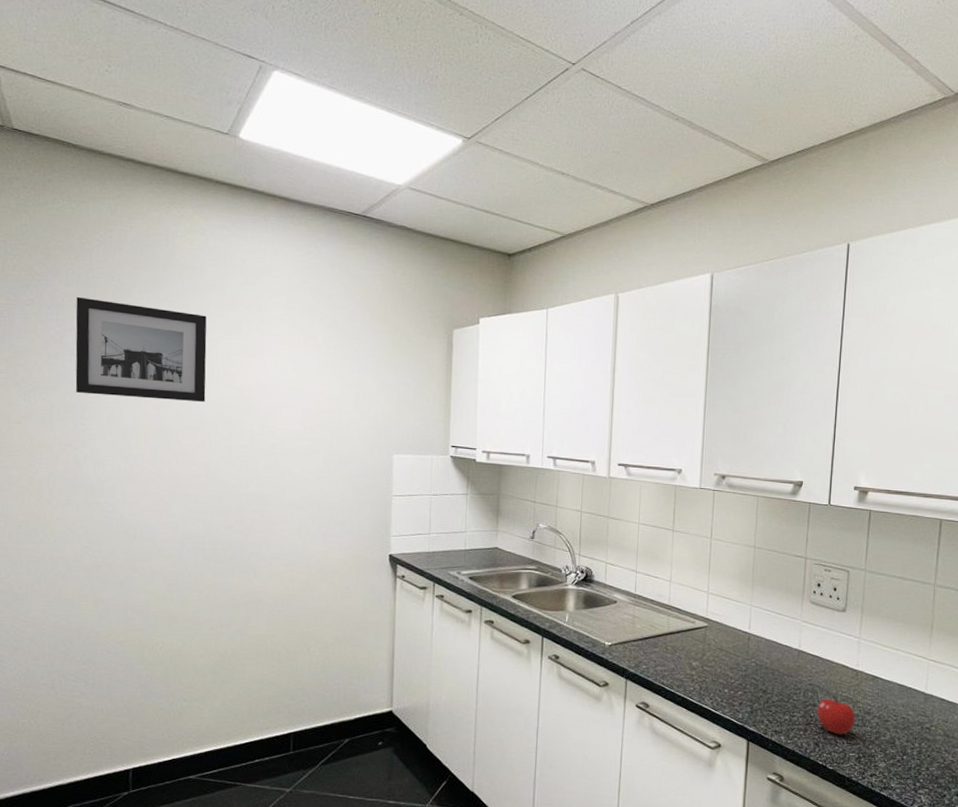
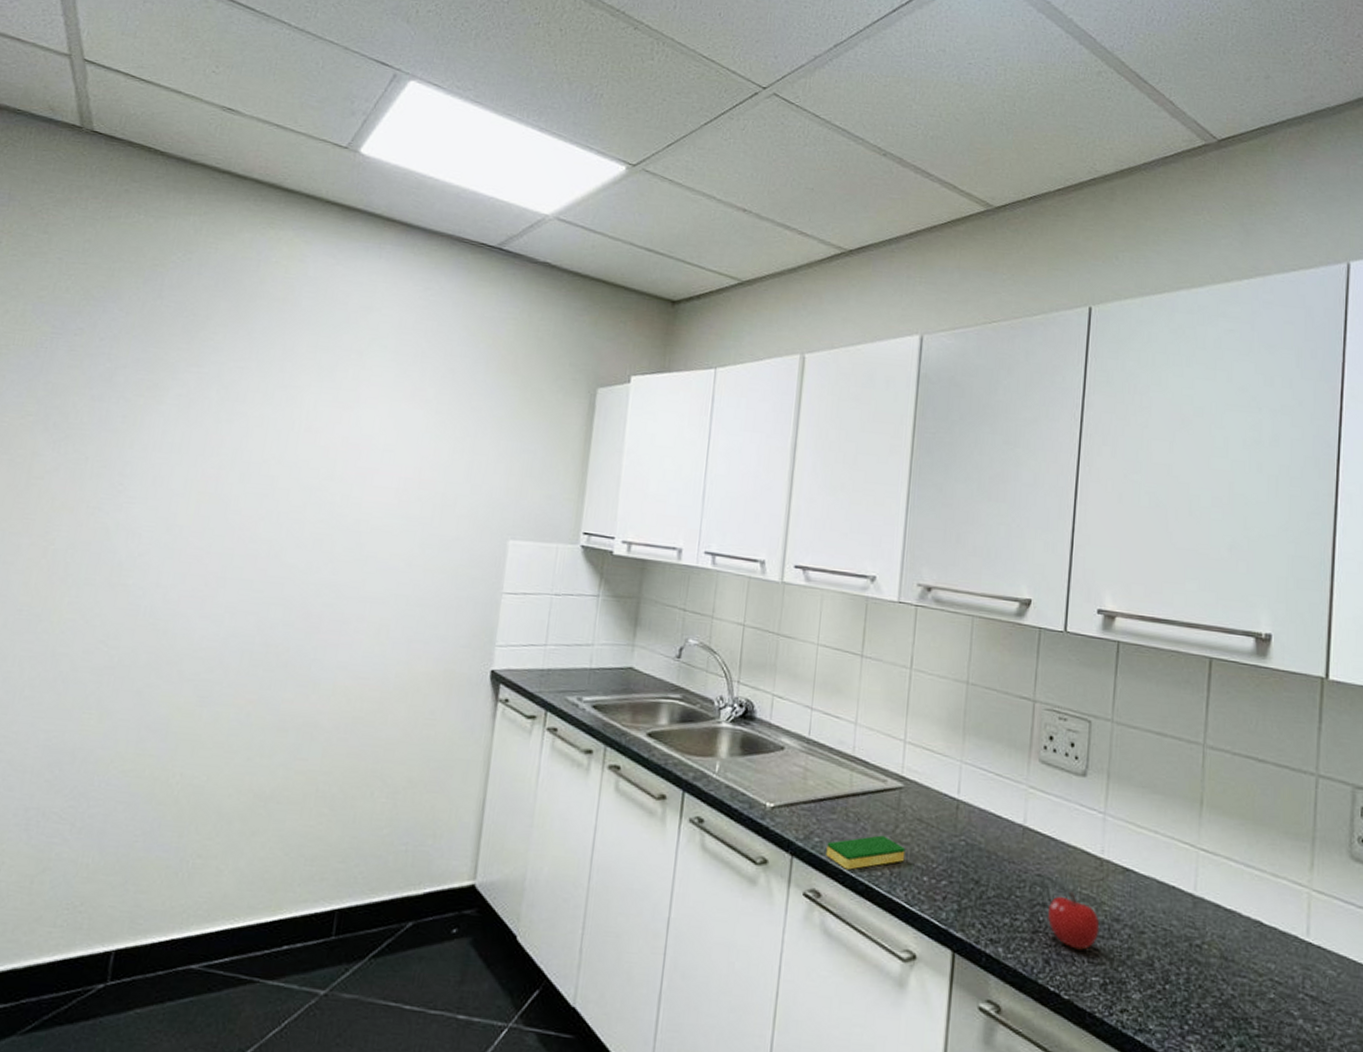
wall art: present [75,296,207,403] -> none [119,327,294,464]
dish sponge: none [652,661,711,687] -> present [826,835,906,870]

